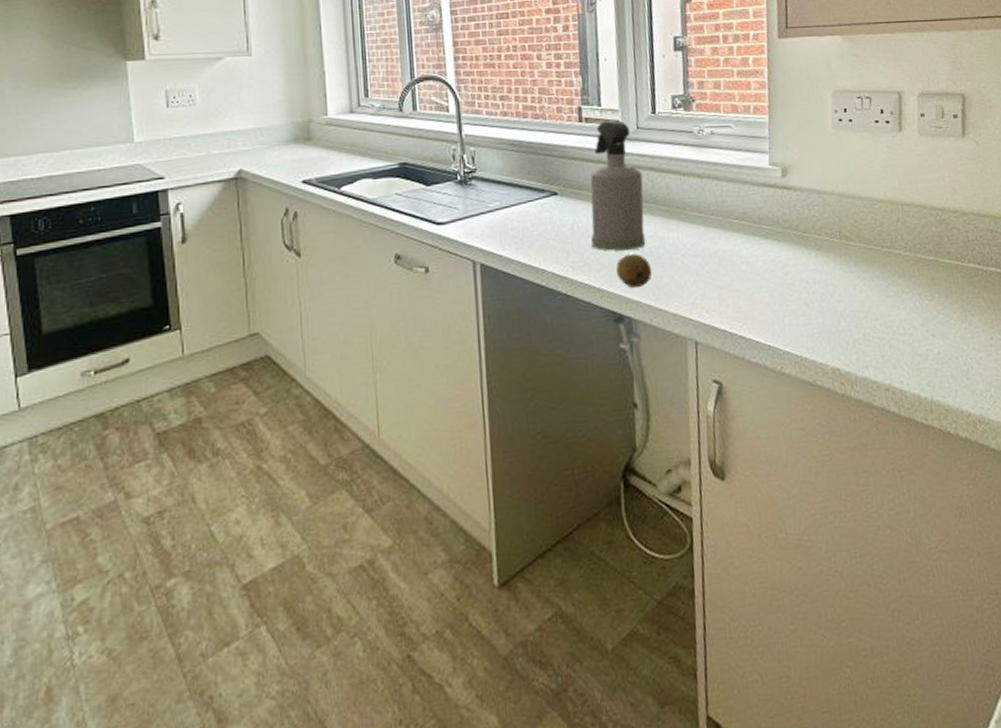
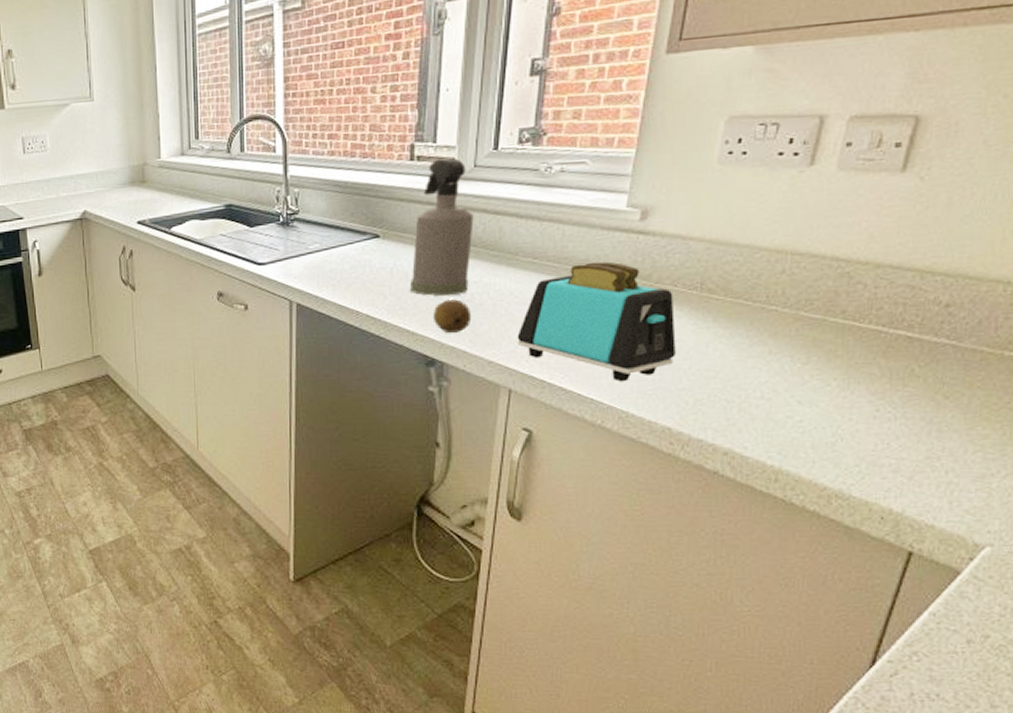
toaster: none [695,214,831,327] -> present [517,261,676,382]

